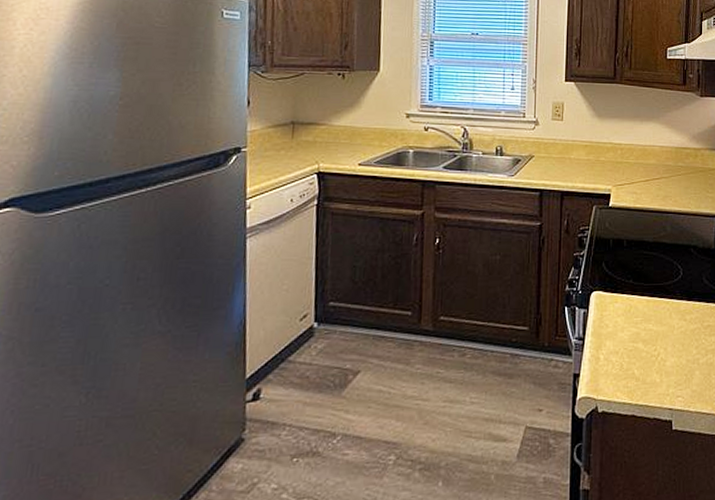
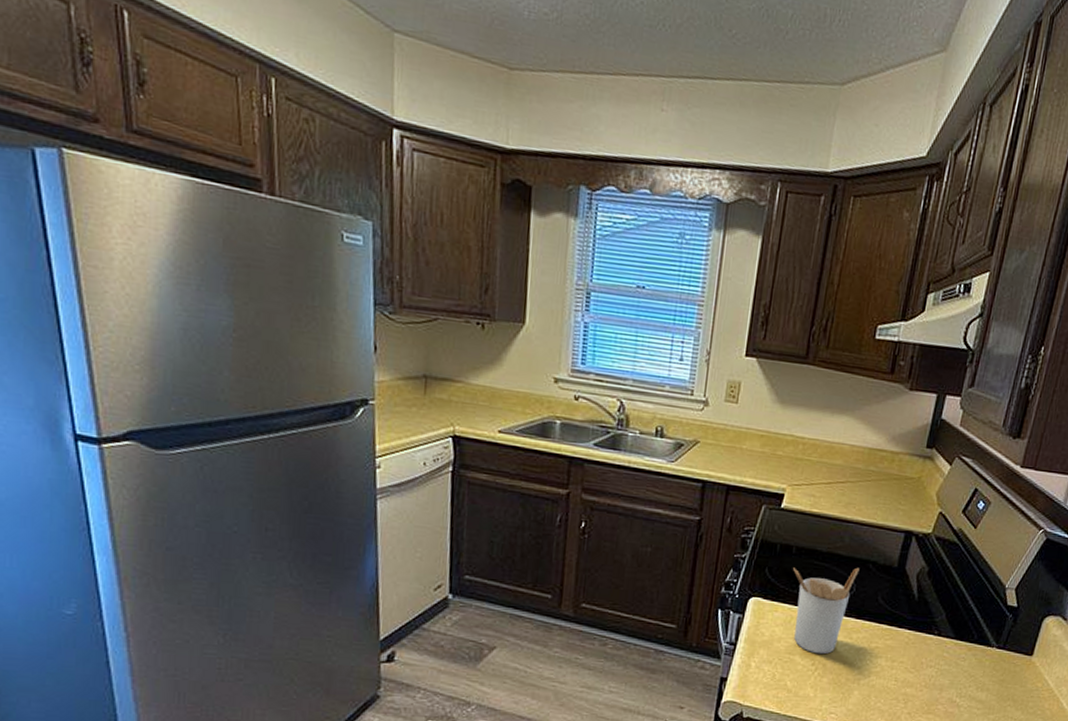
utensil holder: none [627,253,683,339] -> present [793,567,860,655]

